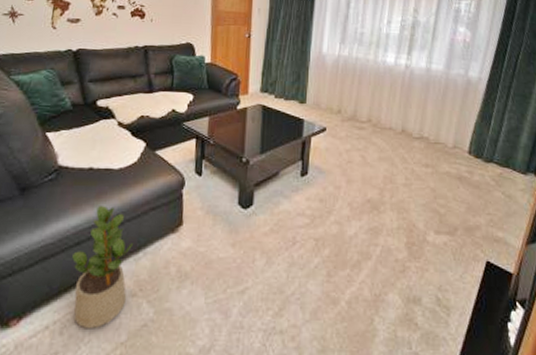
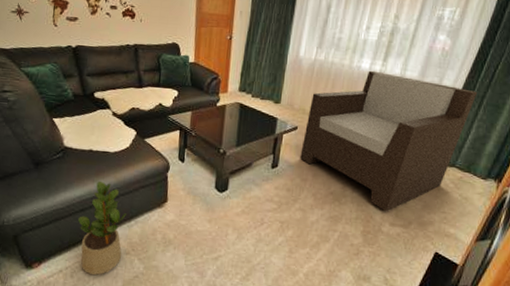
armchair: none [331,64,504,218] -> present [300,70,478,212]

